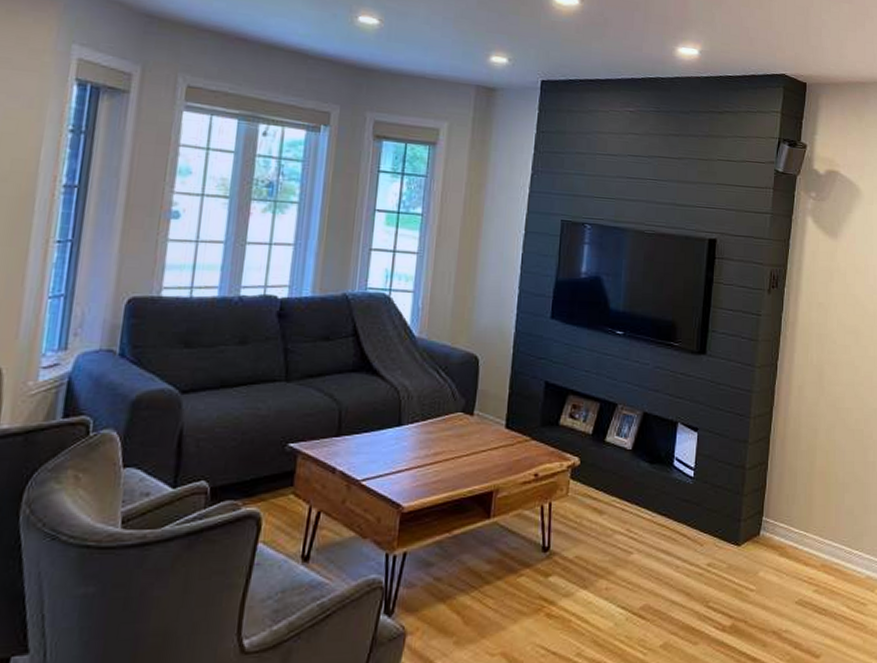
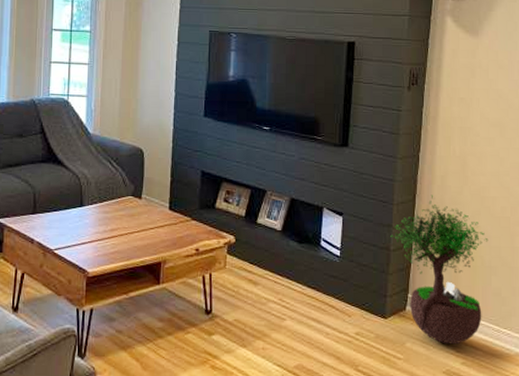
potted tree: none [746,406,843,571] -> present [390,195,489,345]

